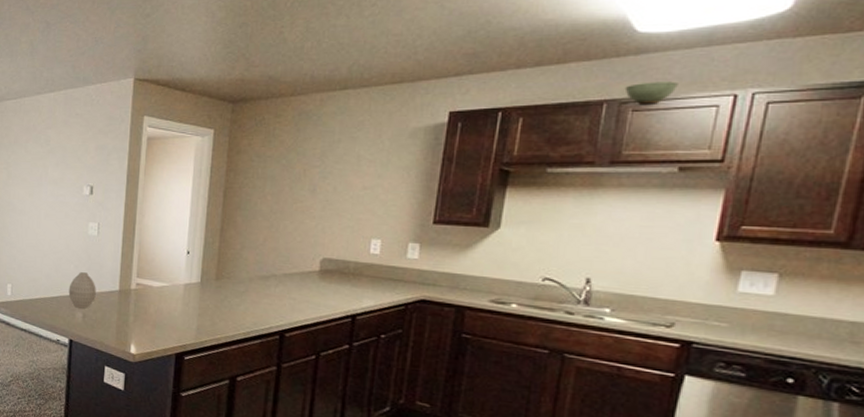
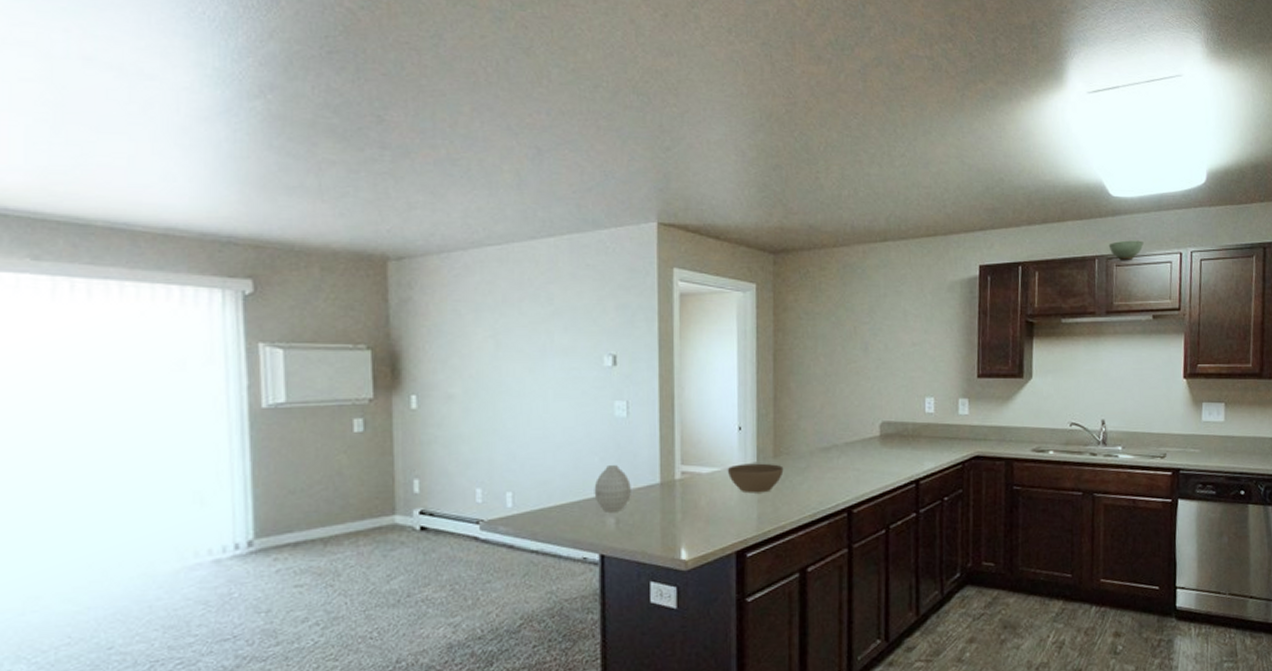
bowl: none [174,282,224,309] -> present [727,463,784,494]

